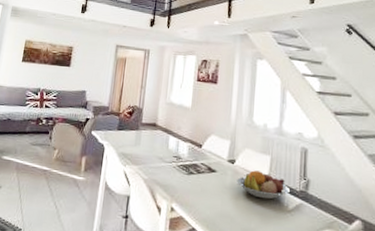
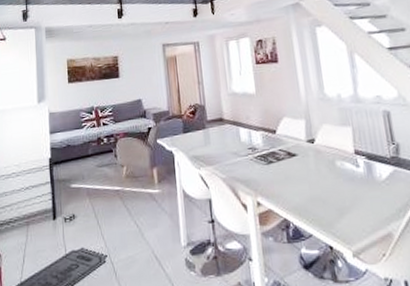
fruit bowl: present [235,170,290,200] -> none [319,144,380,174]

